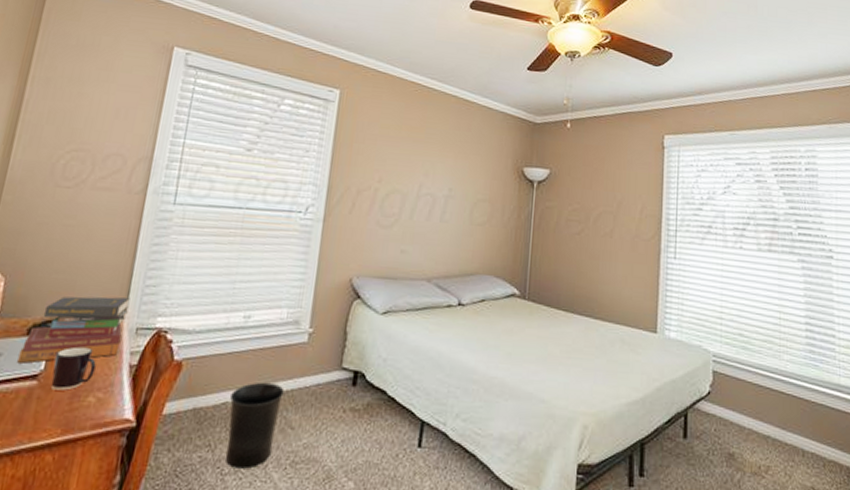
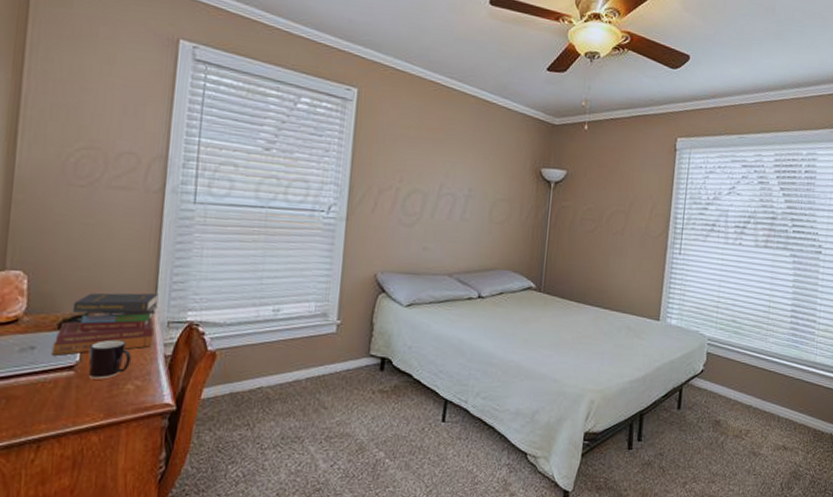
waste bin: present [225,382,284,469] -> none [264,368,316,444]

